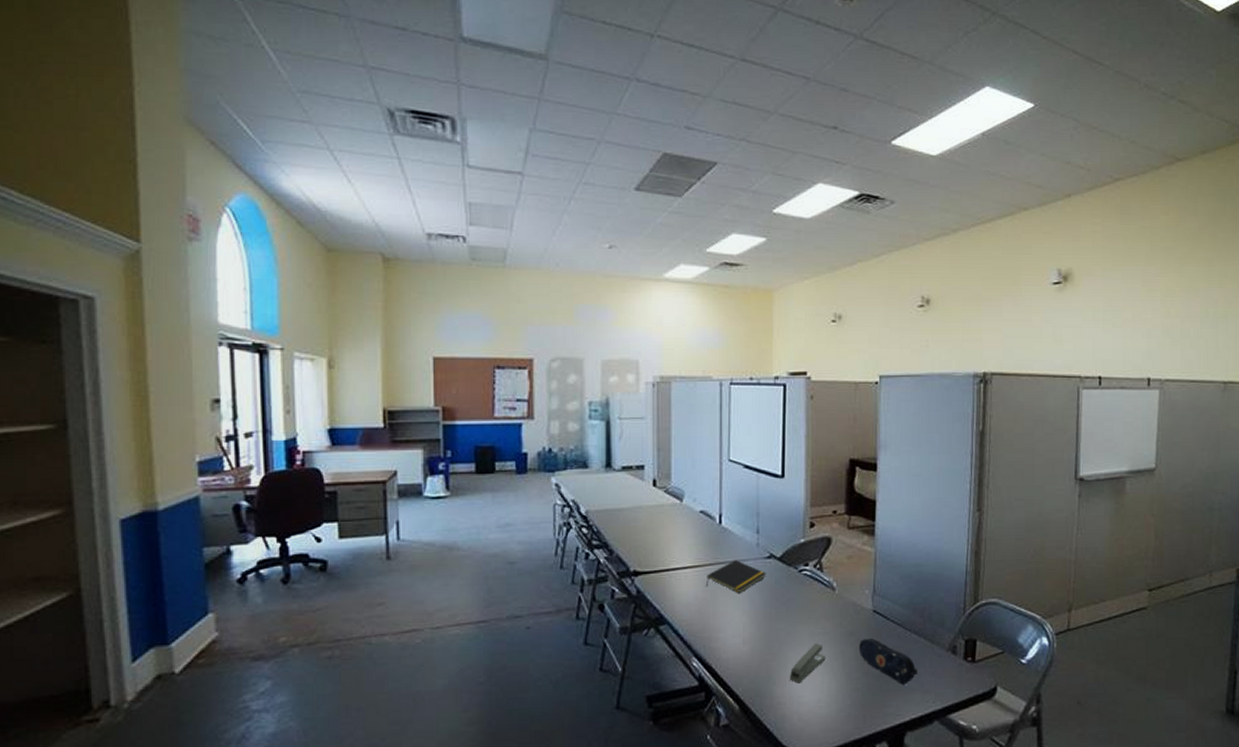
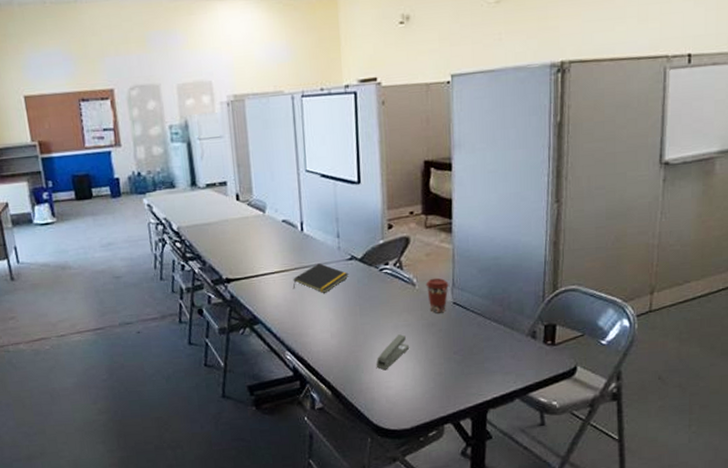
coffee cup: none [846,582,870,622] -> present [426,277,449,314]
pencil case: present [858,638,918,685] -> none [440,328,498,368]

